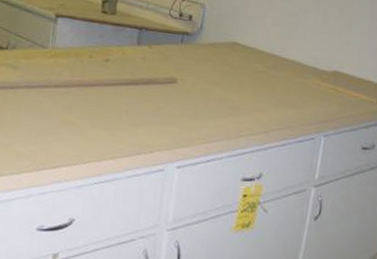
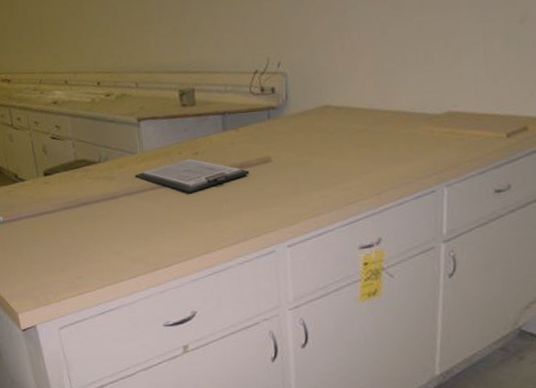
clipboard: none [40,64,155,98] -> present [134,158,250,193]

